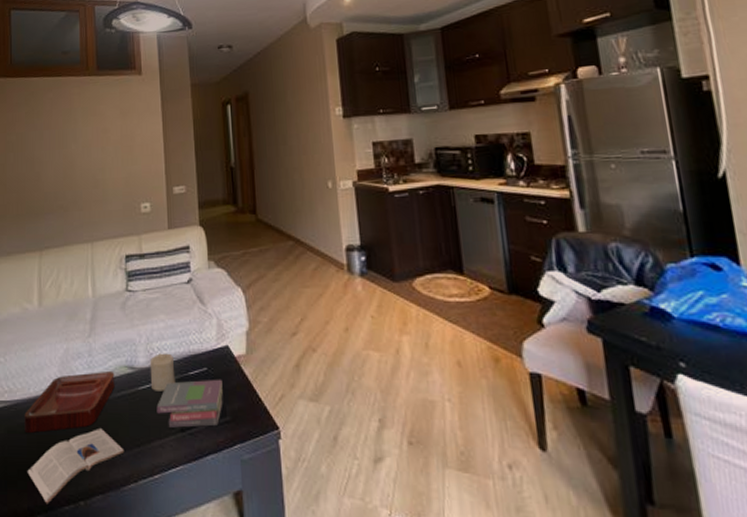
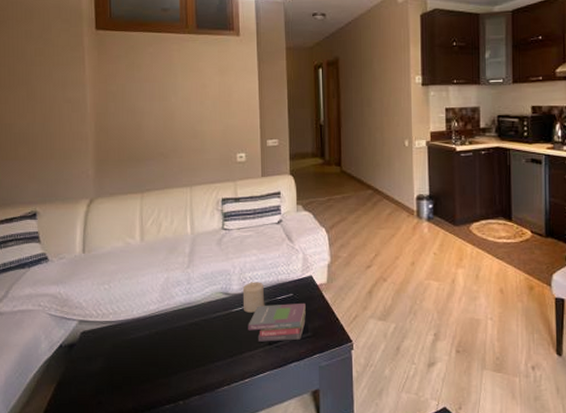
decorative tray: present [24,370,115,433] -> none [128,296,211,347]
magazine: present [27,427,125,504] -> none [131,342,219,404]

